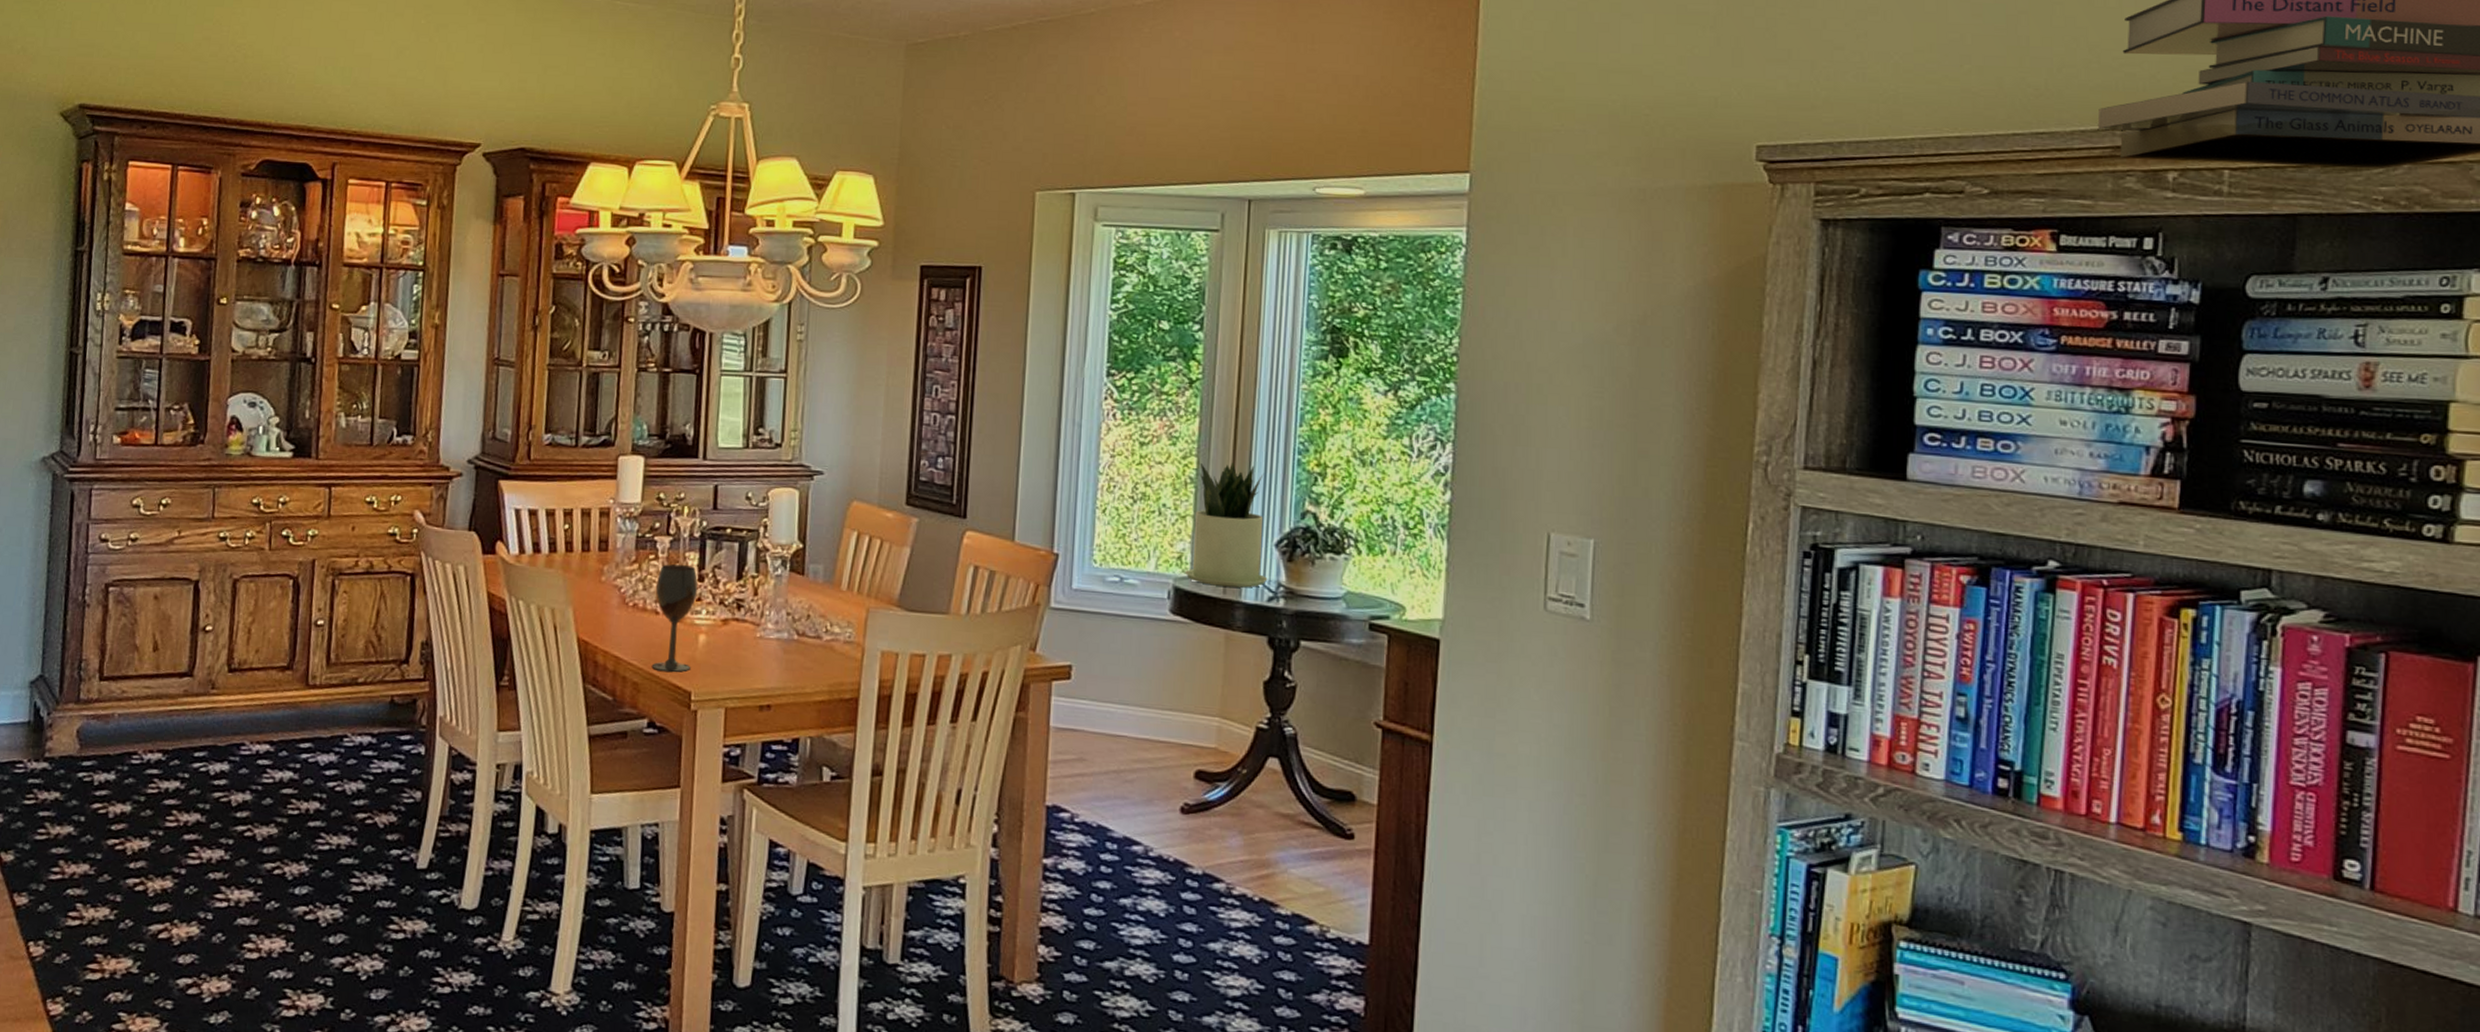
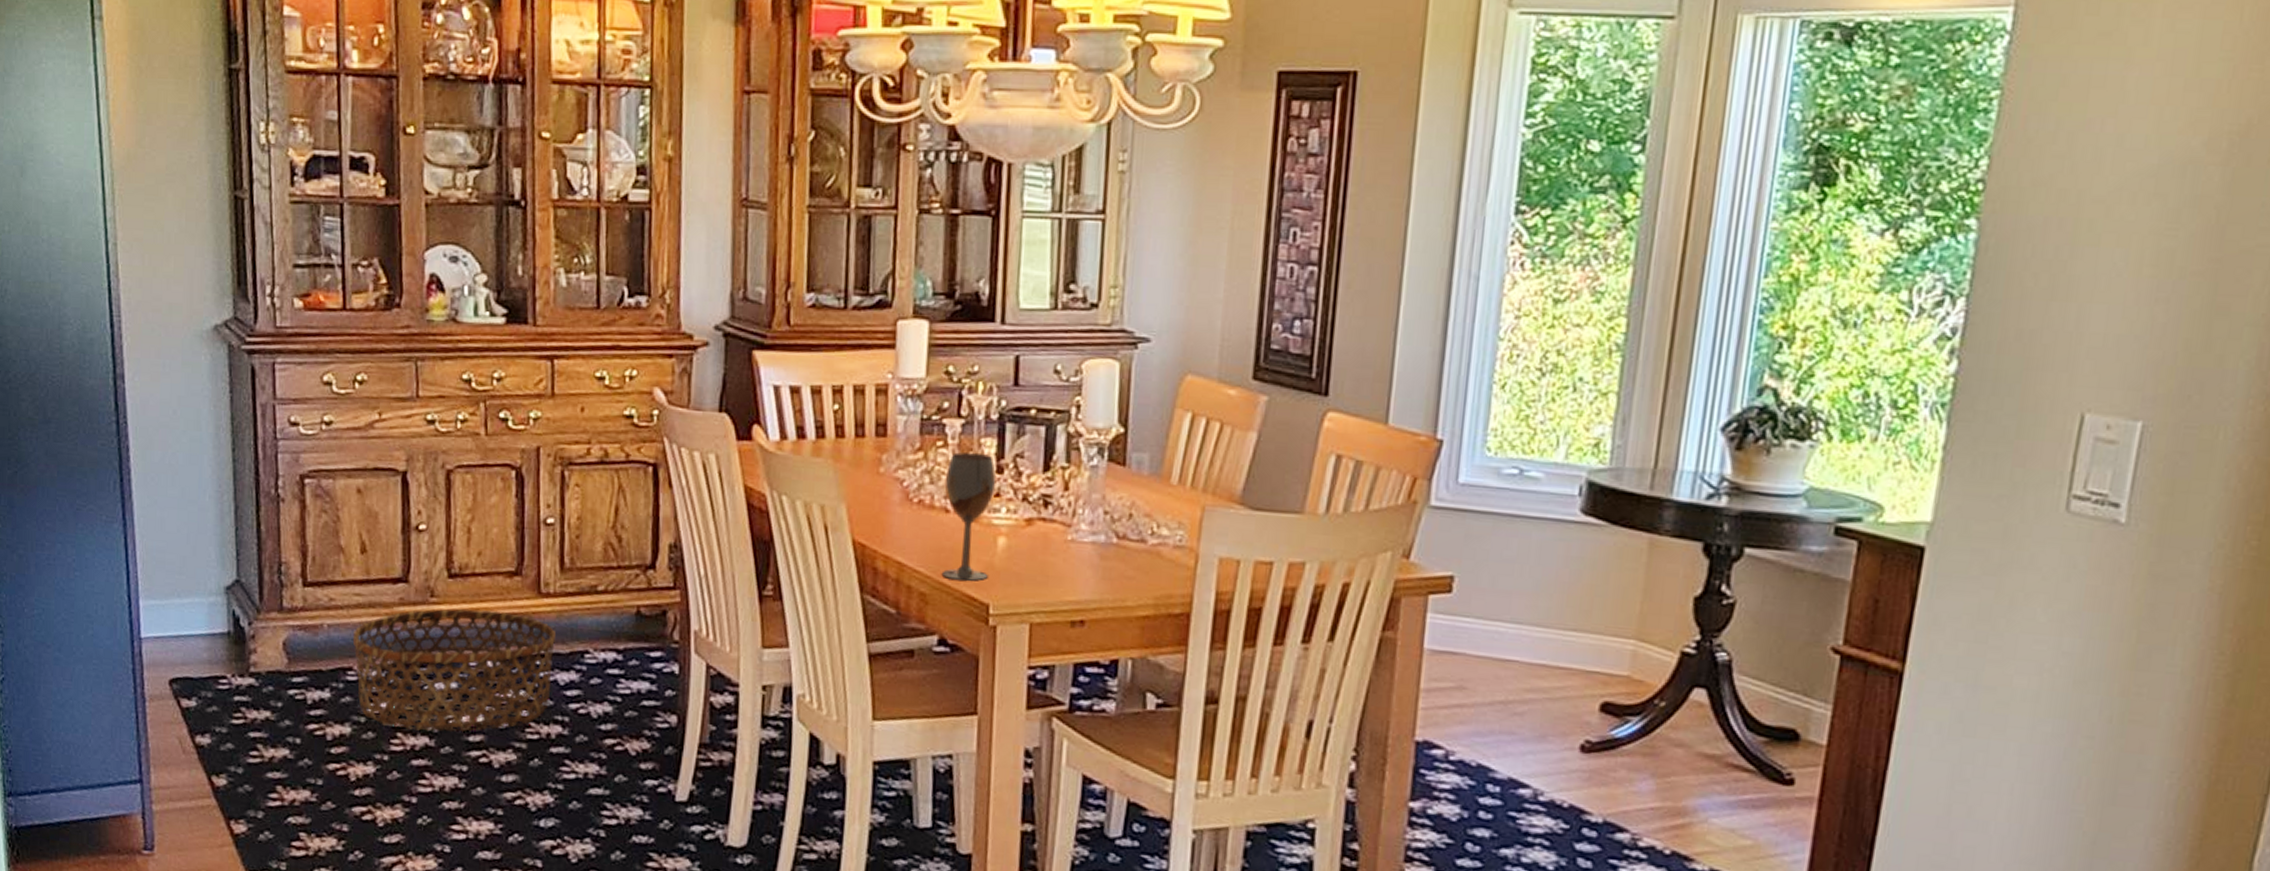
basket: none [139,698,319,809] -> present [352,608,555,732]
planter: present [1185,463,1268,588] -> none [1603,325,1713,483]

